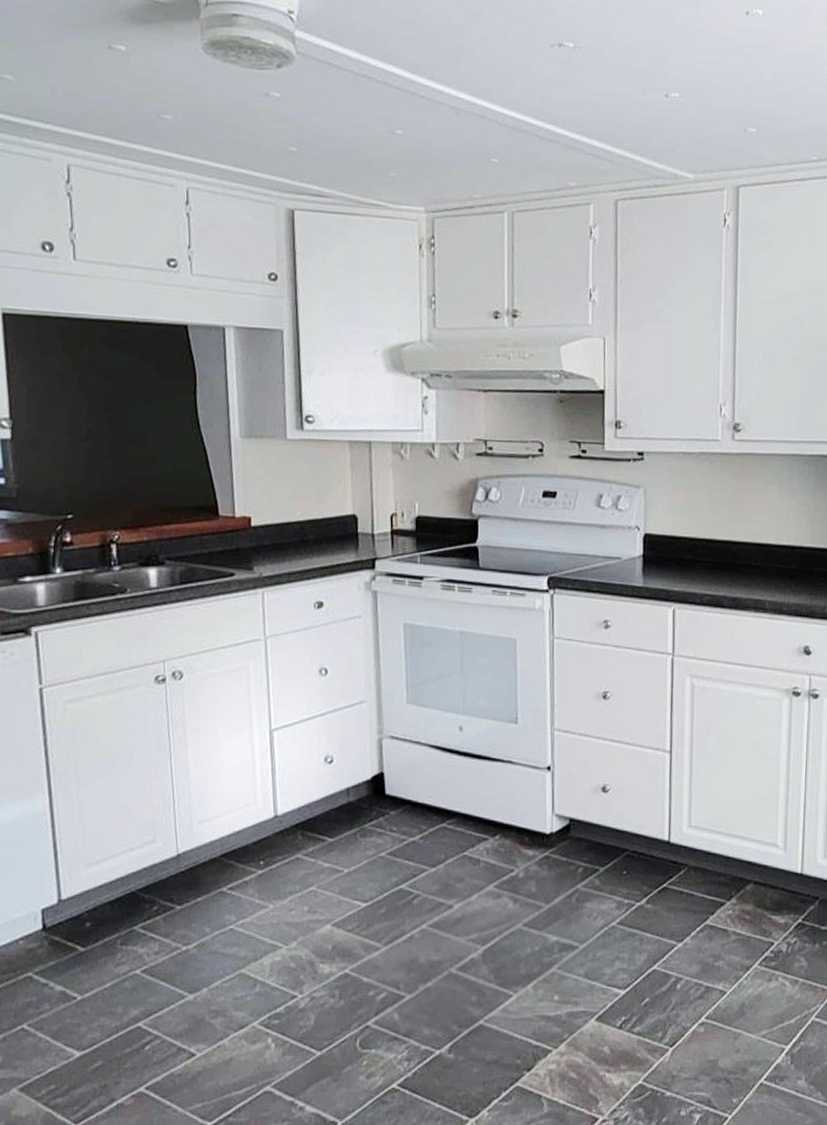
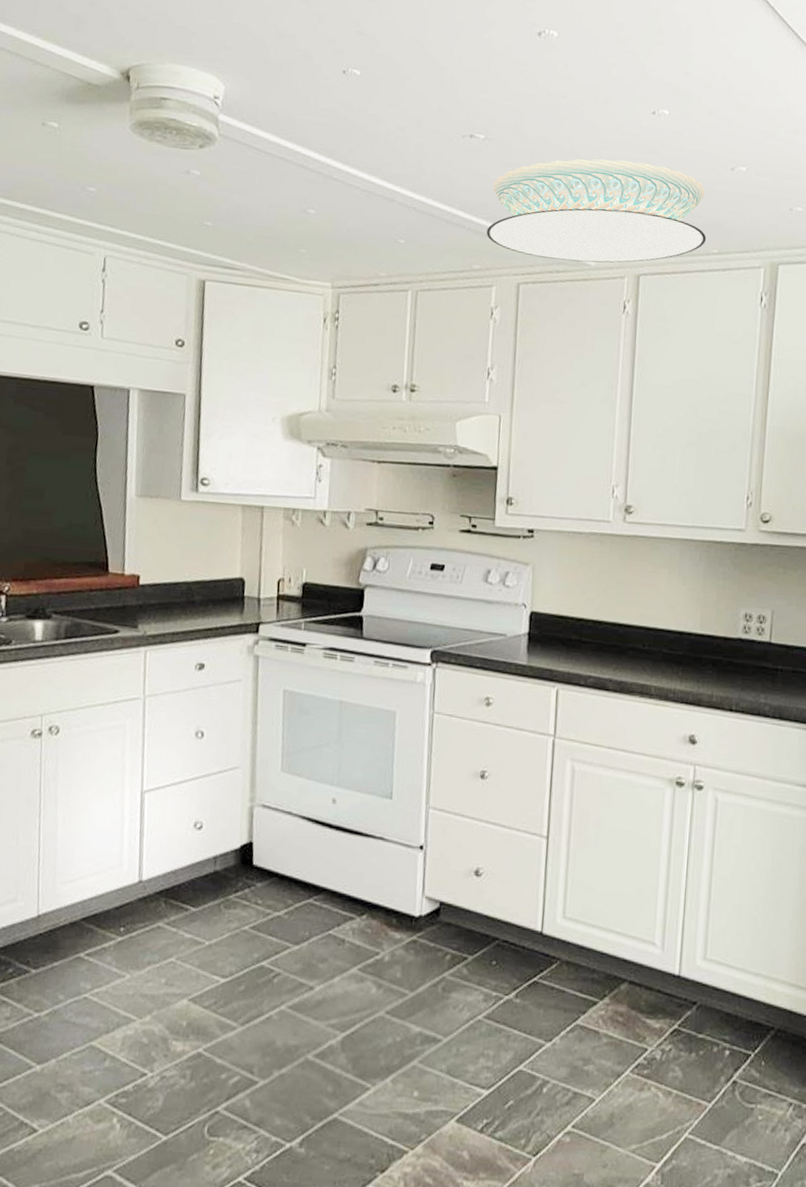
ceiling light: none [581,64,806,175] -> present [486,159,707,263]

